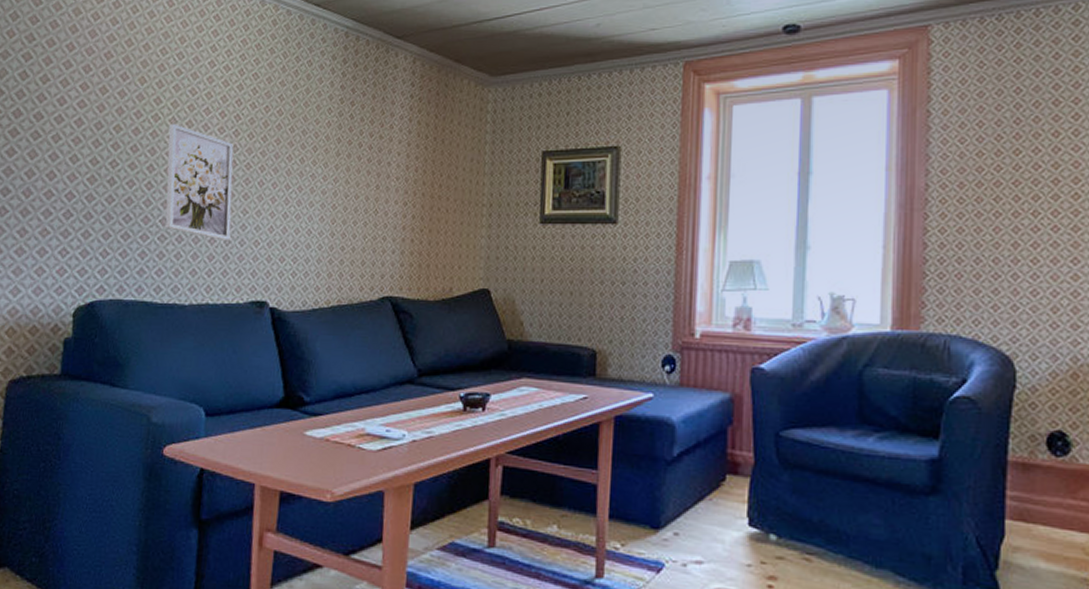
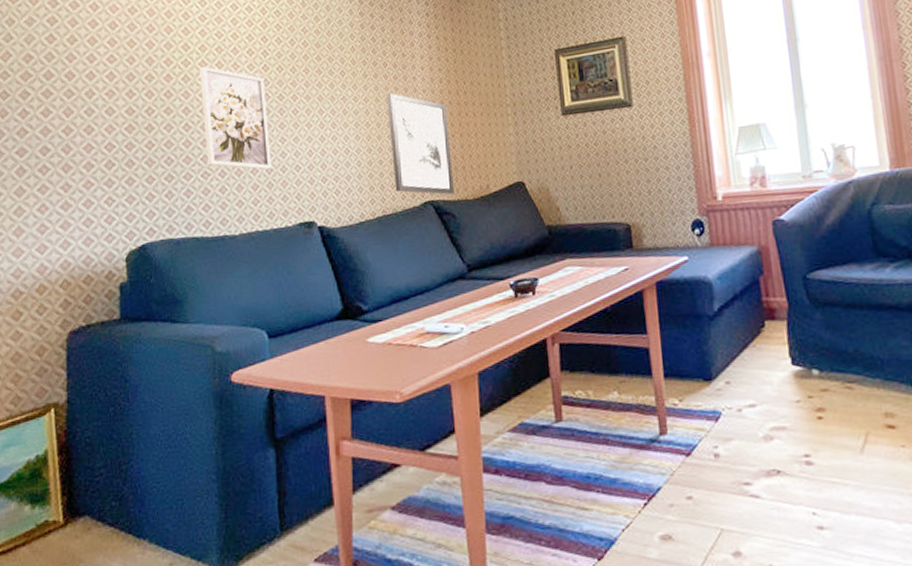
wall art: none [353,176,419,294] -> present [386,92,454,196]

